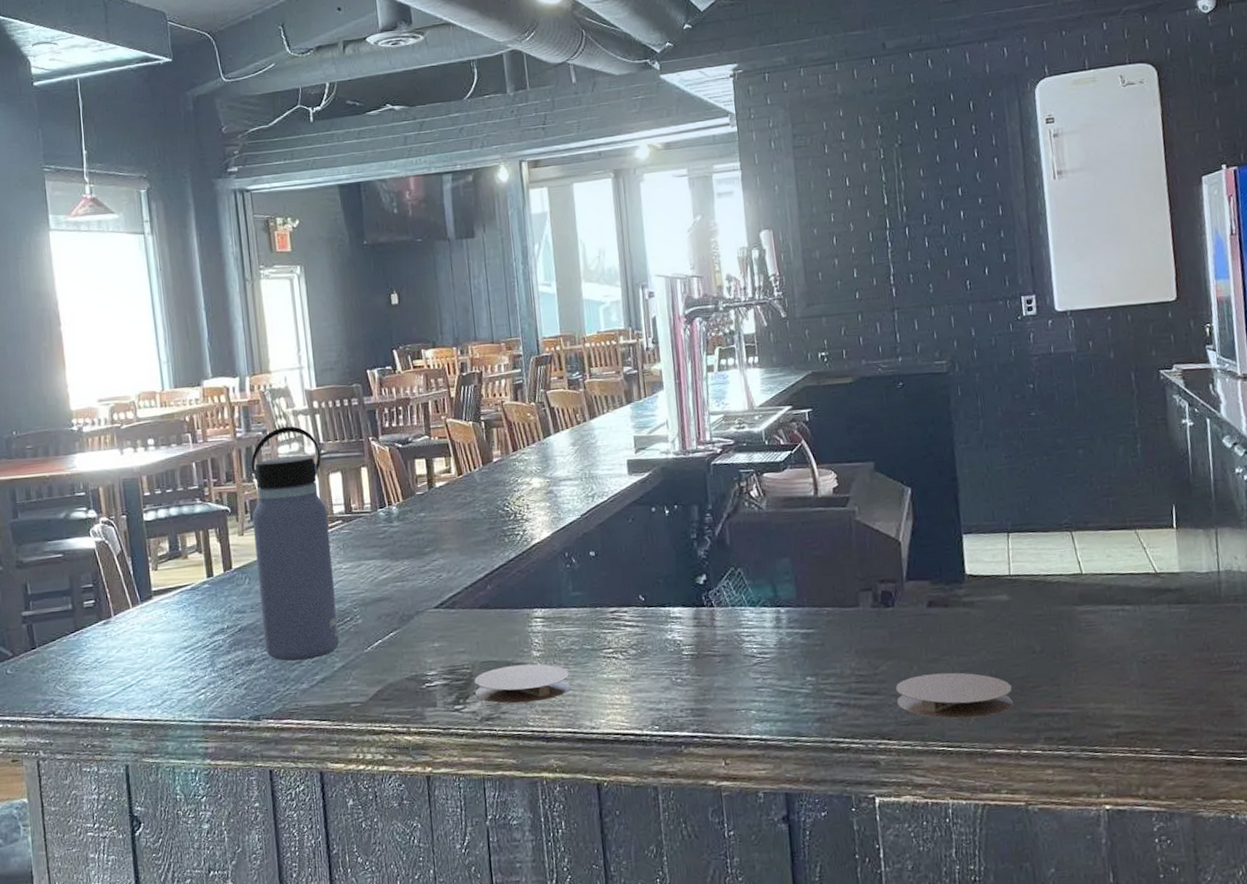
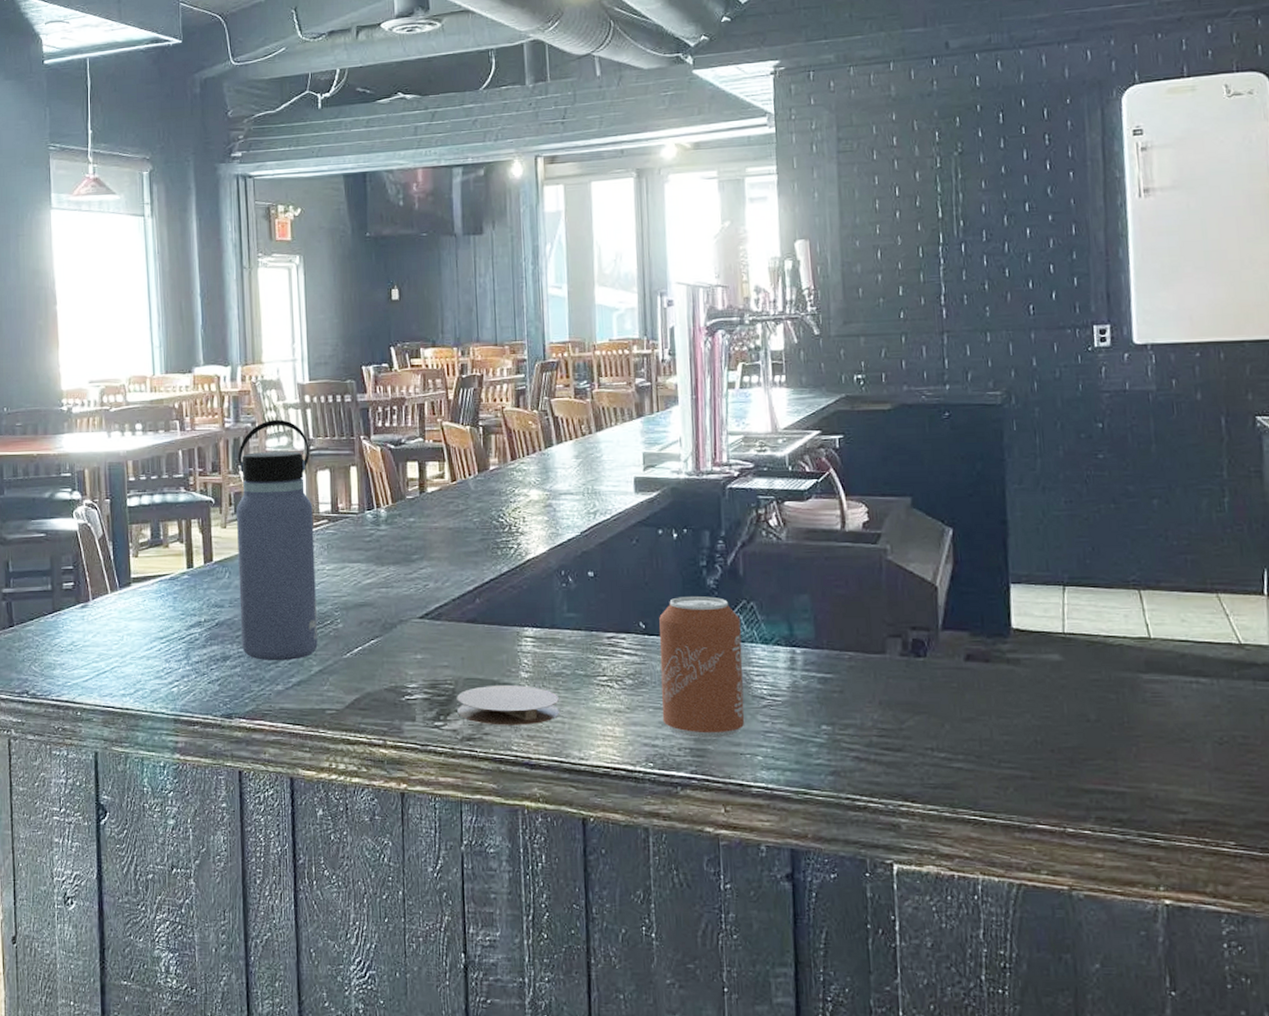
can: none [656,566,738,699] -> present [659,596,745,739]
coaster: present [895,672,1014,719] -> none [923,734,1061,787]

